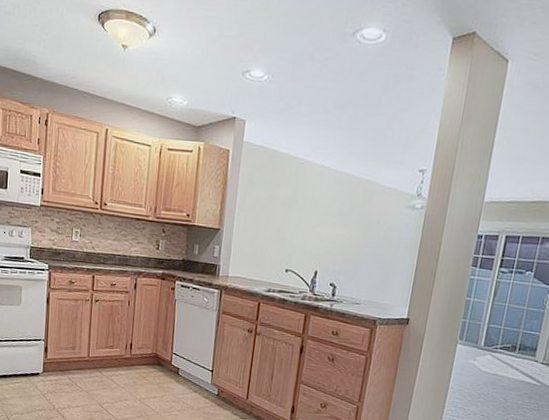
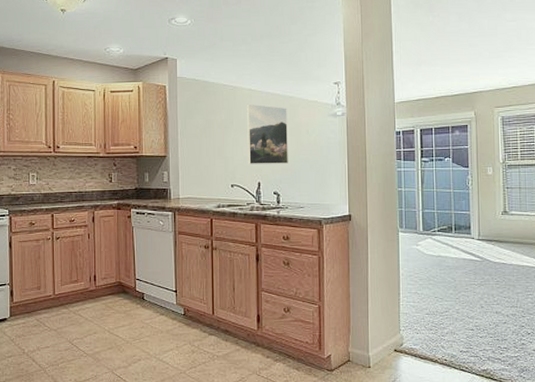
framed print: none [307,182,361,255] -> present [246,104,288,164]

